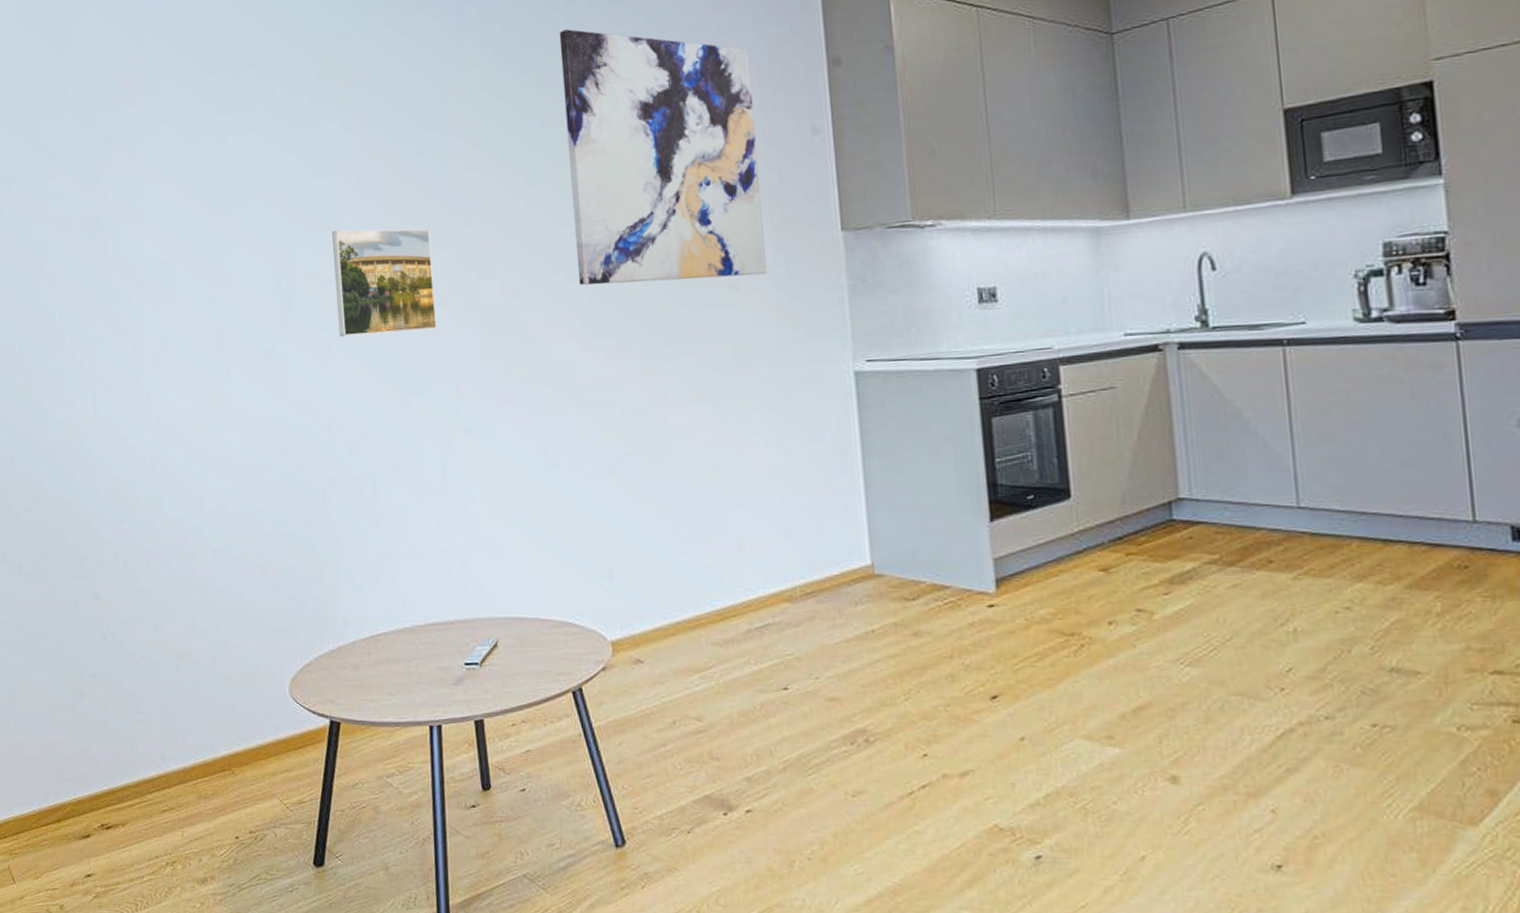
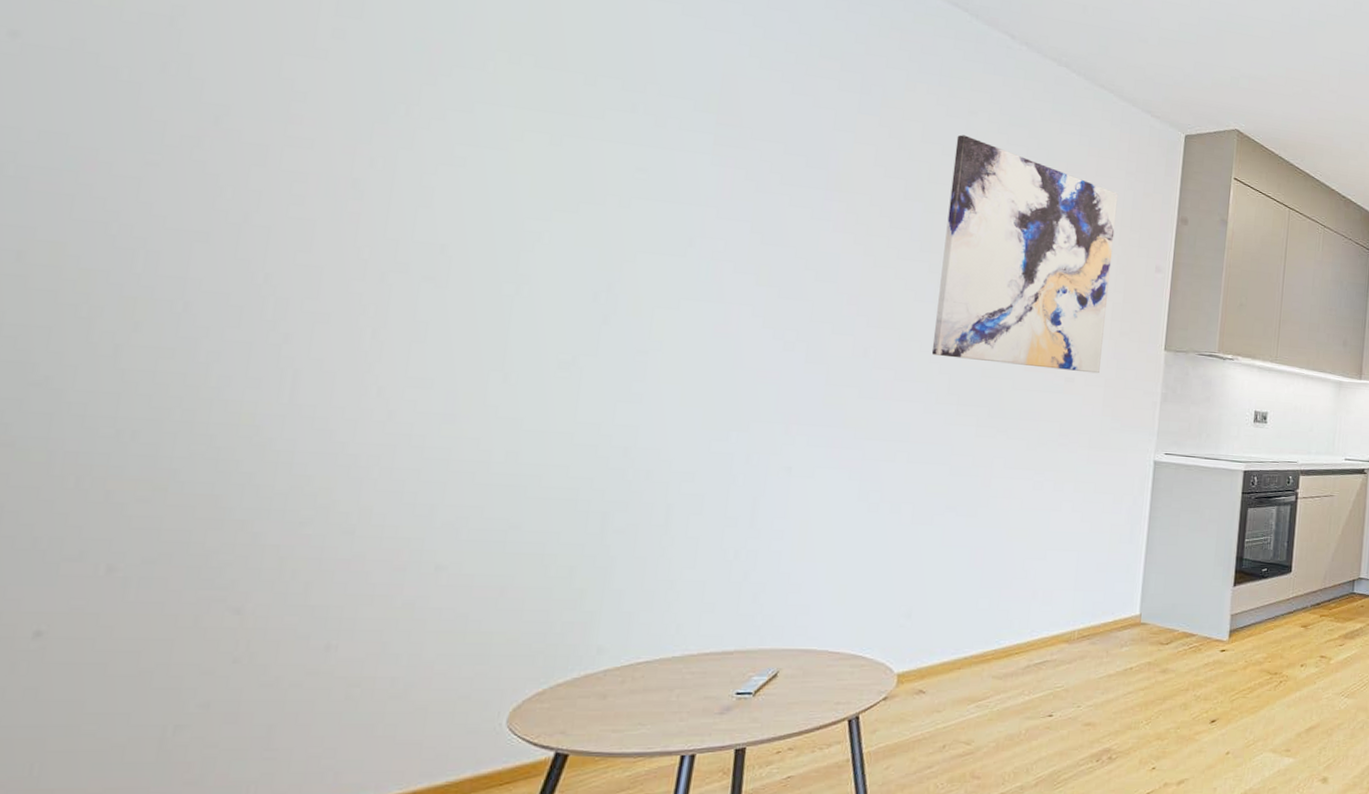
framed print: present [332,228,438,337] -> none [660,258,789,371]

